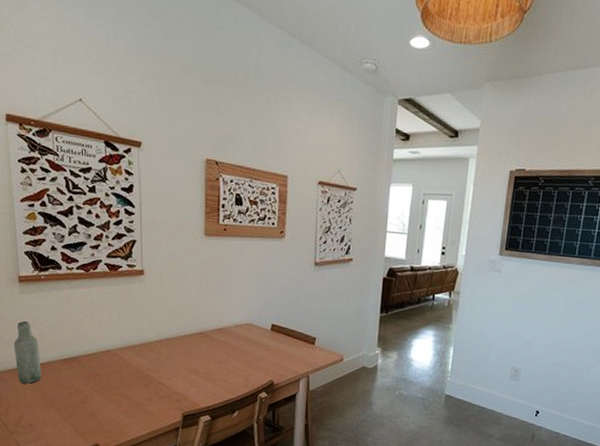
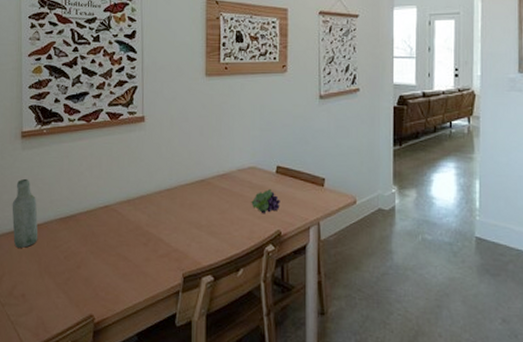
fruit: none [247,343,274,366] -> present [251,188,280,214]

